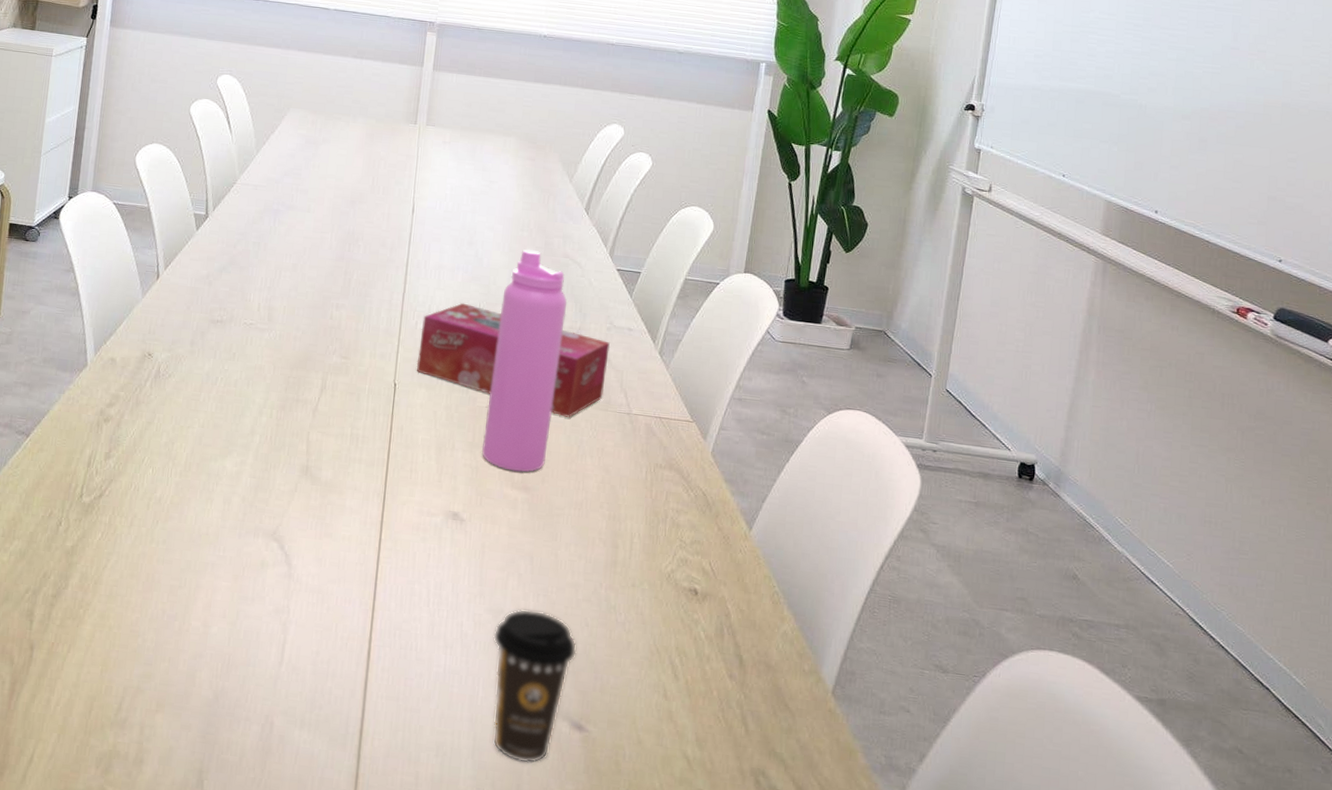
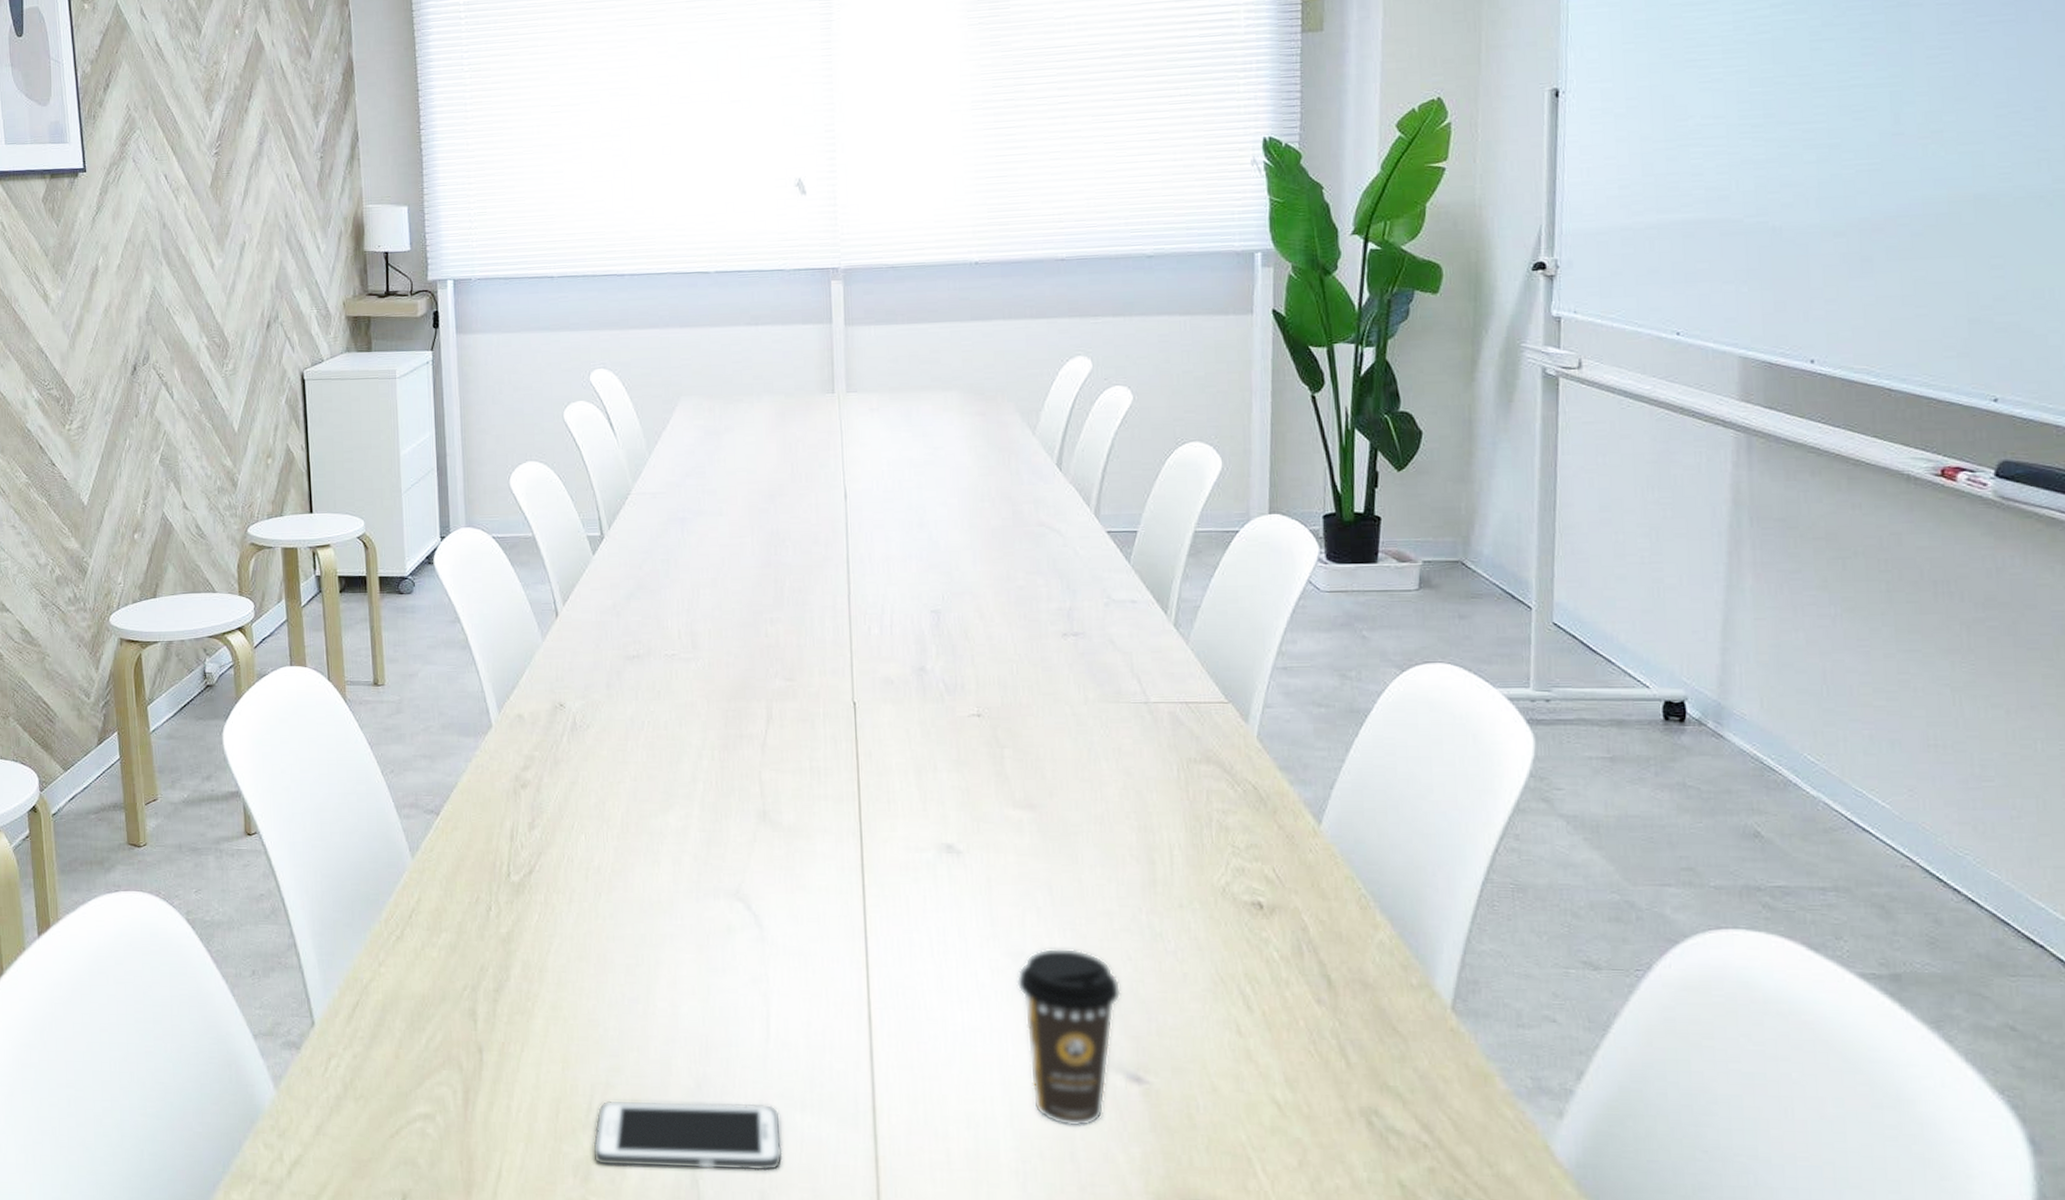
cell phone: none [115,702,282,778] -> present [592,1099,783,1172]
tissue box: present [416,302,610,417] -> none [876,597,1112,716]
water bottle: present [481,249,567,473] -> none [969,522,1051,788]

